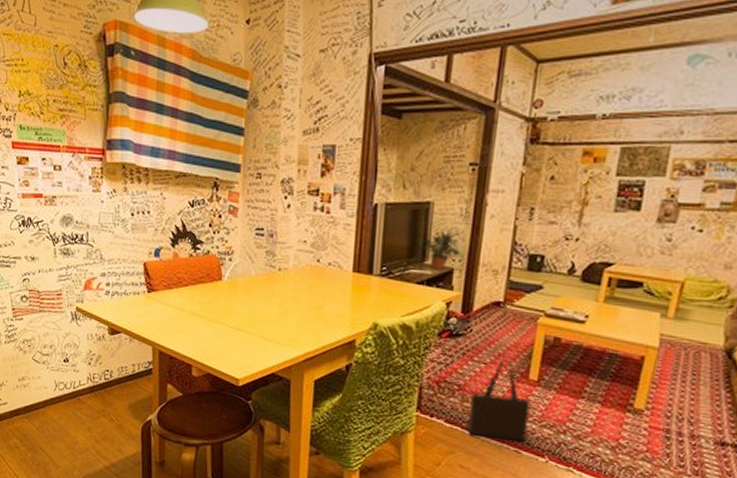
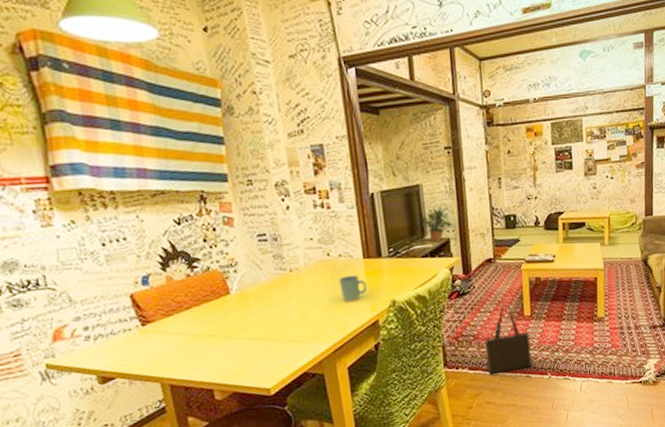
mug: none [323,286,351,315] -> present [338,274,368,303]

